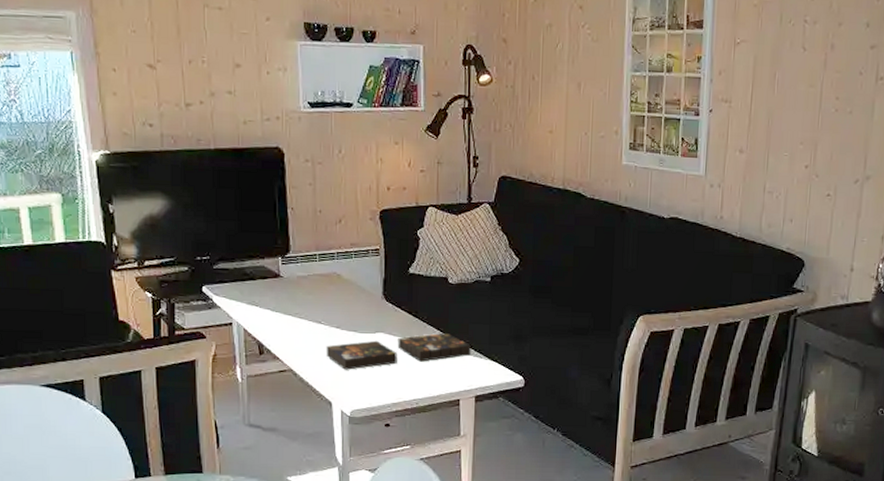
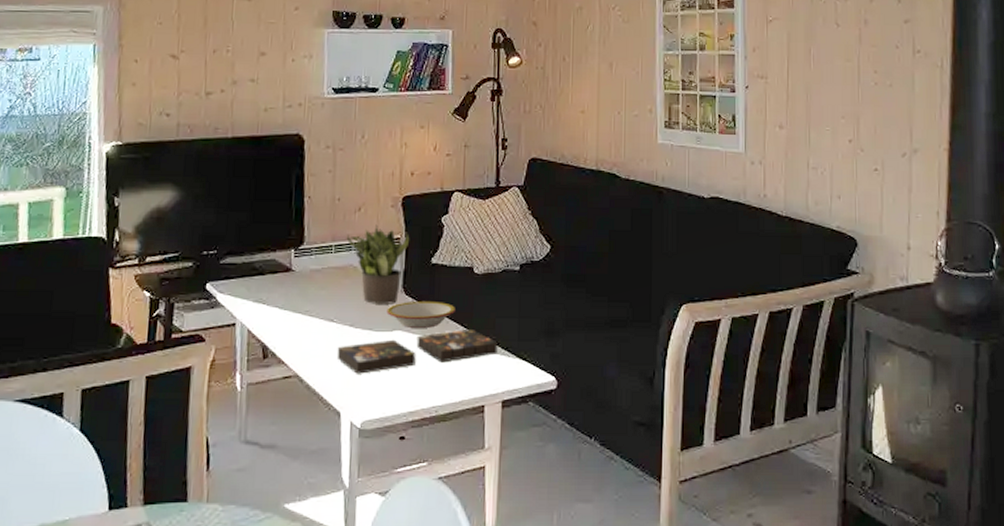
potted plant: none [329,236,388,309] -> present [346,224,410,304]
bowl: none [369,306,432,332] -> present [387,300,455,329]

